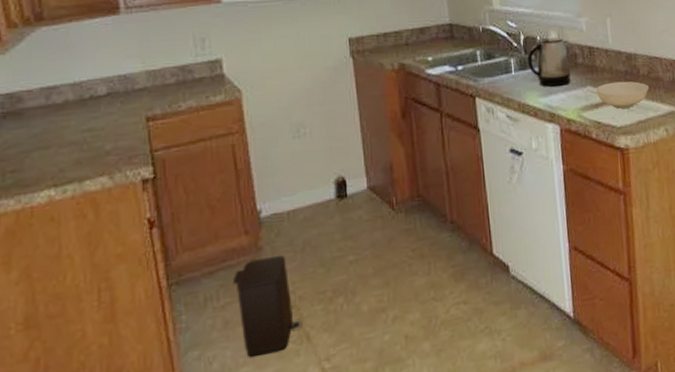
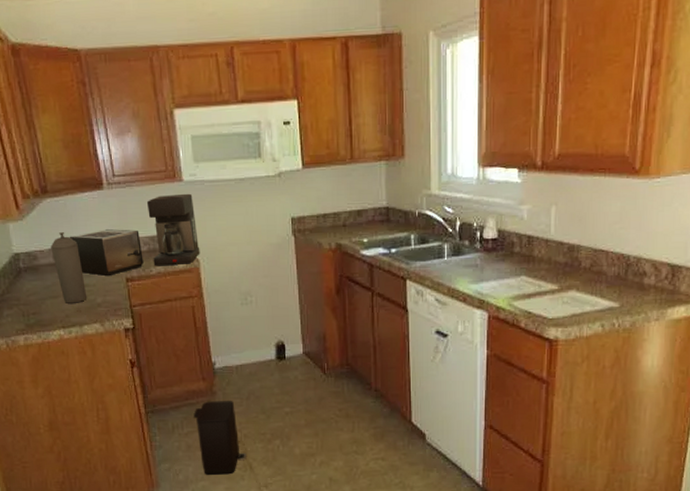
canister: none [43,66,92,155] -> present [51,232,87,303]
toaster: none [70,59,170,116] -> present [69,229,144,276]
coffee maker: none [175,16,242,101] -> present [146,193,200,266]
kettle: present [527,37,571,87] -> none [461,224,508,274]
bowl: present [595,81,649,109] -> none [530,273,589,300]

